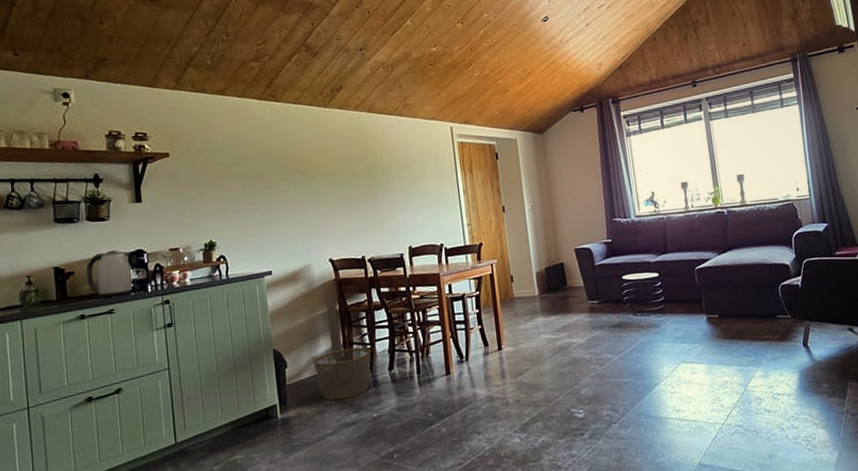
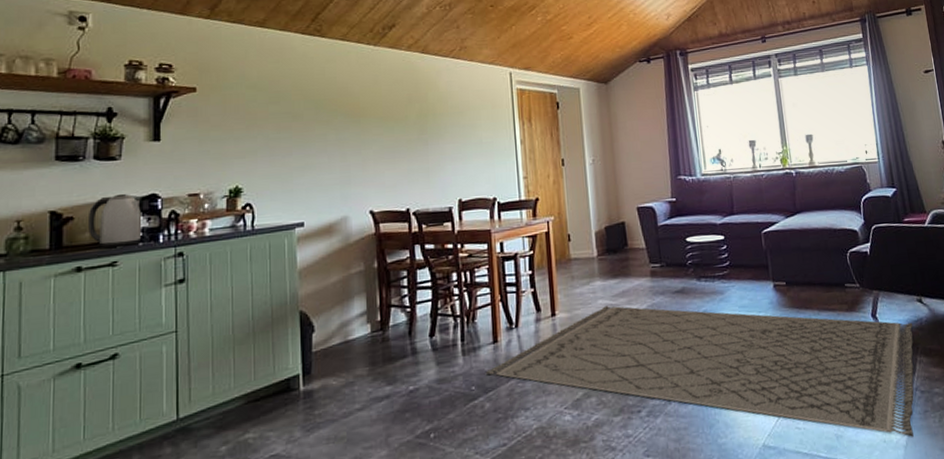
basket: present [312,347,372,401] -> none [343,310,412,371]
rug: none [441,340,845,456] -> present [486,306,914,437]

